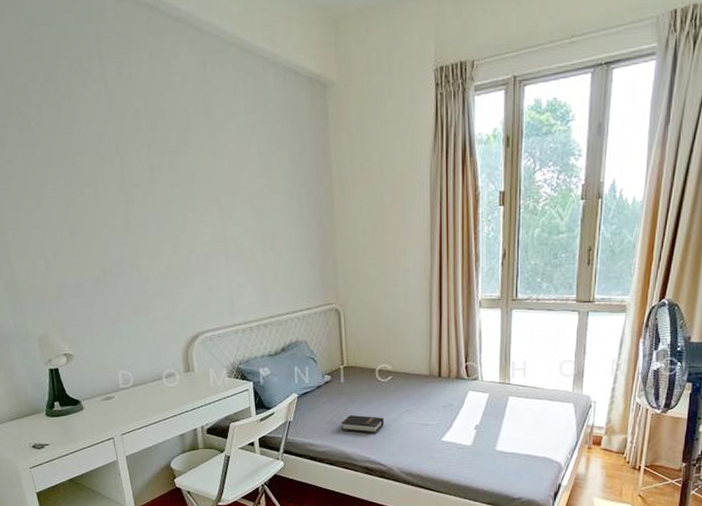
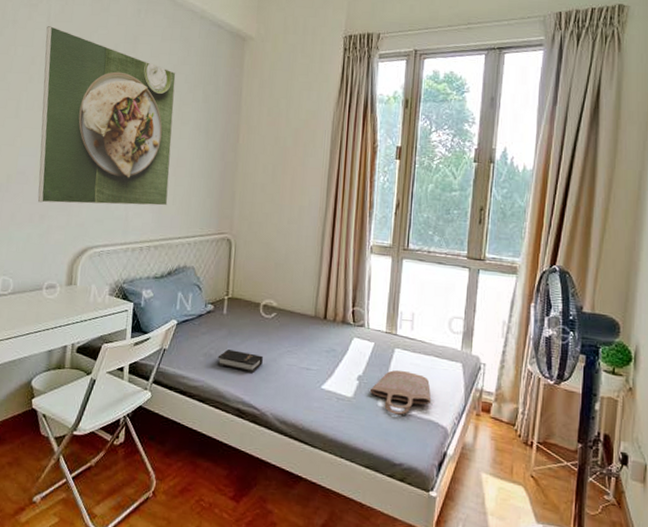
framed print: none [106,93,270,293] -> present [38,25,176,206]
shopping bag: none [486,417,548,456] -> present [368,370,434,415]

